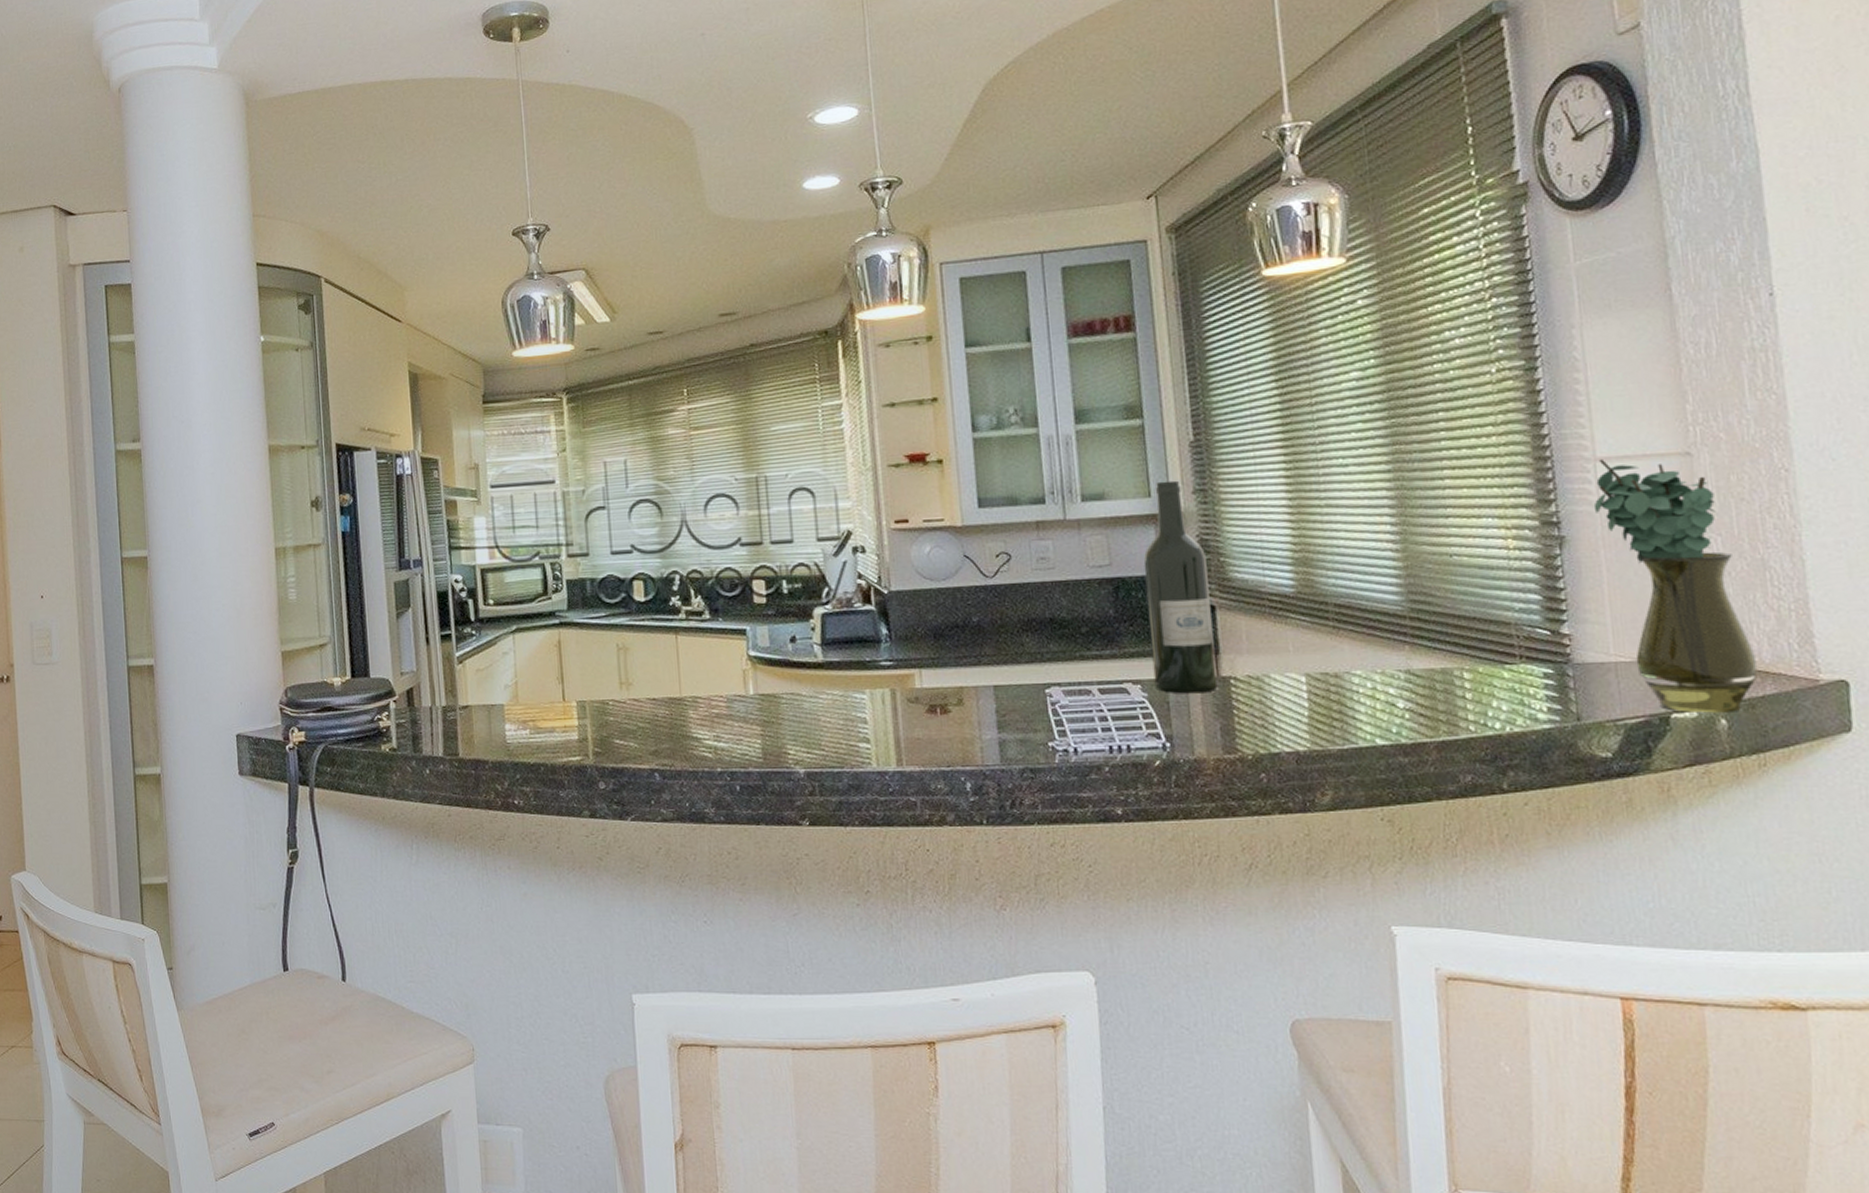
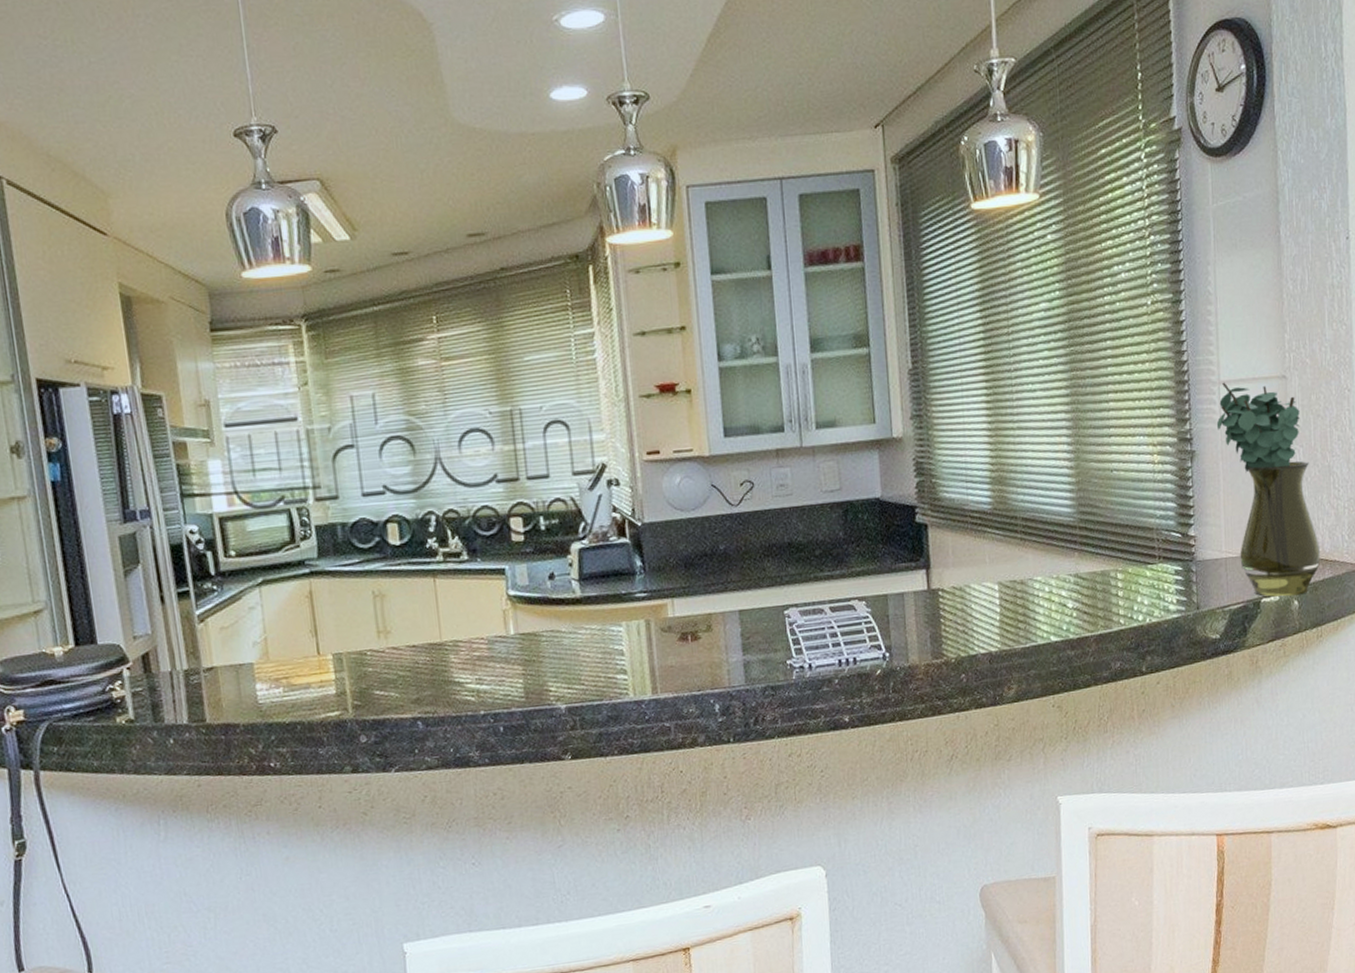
wine bottle: present [1143,480,1218,694] -> none [868,406,929,607]

